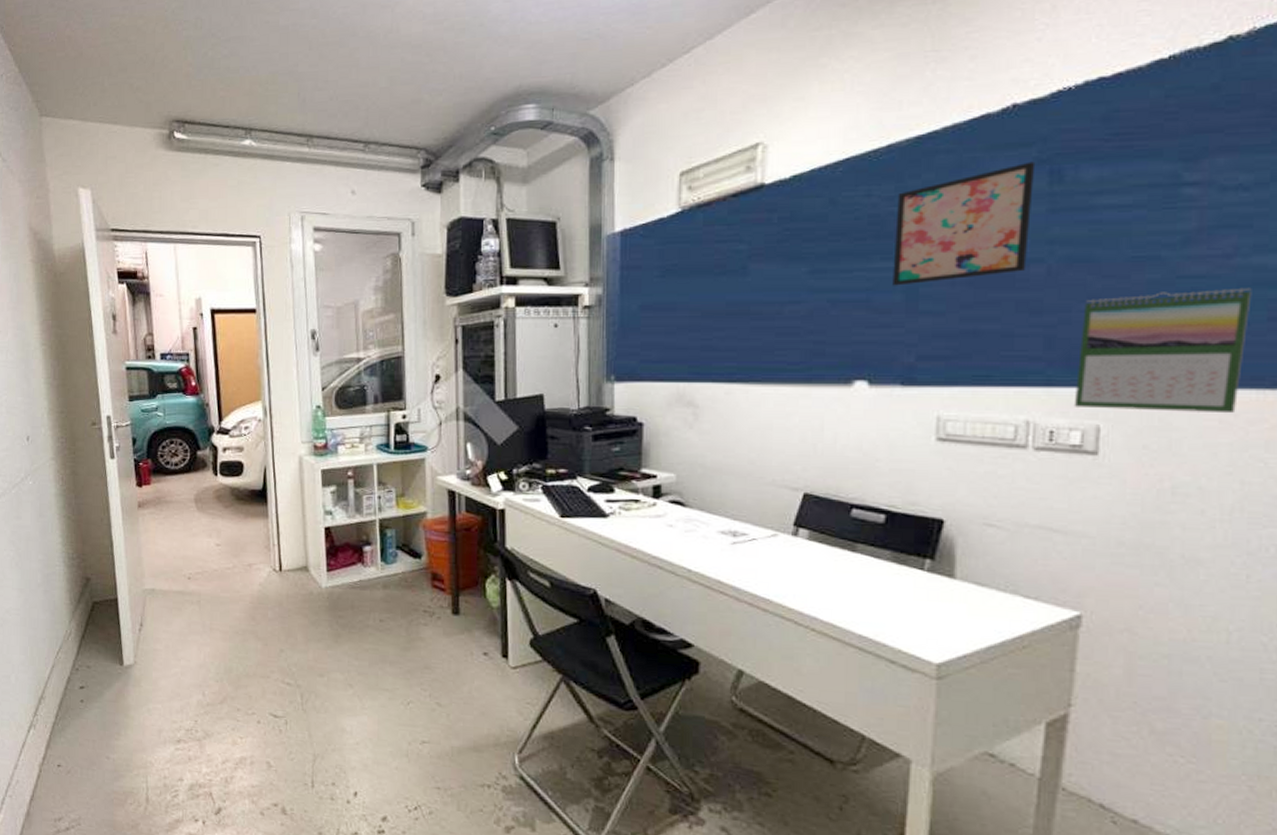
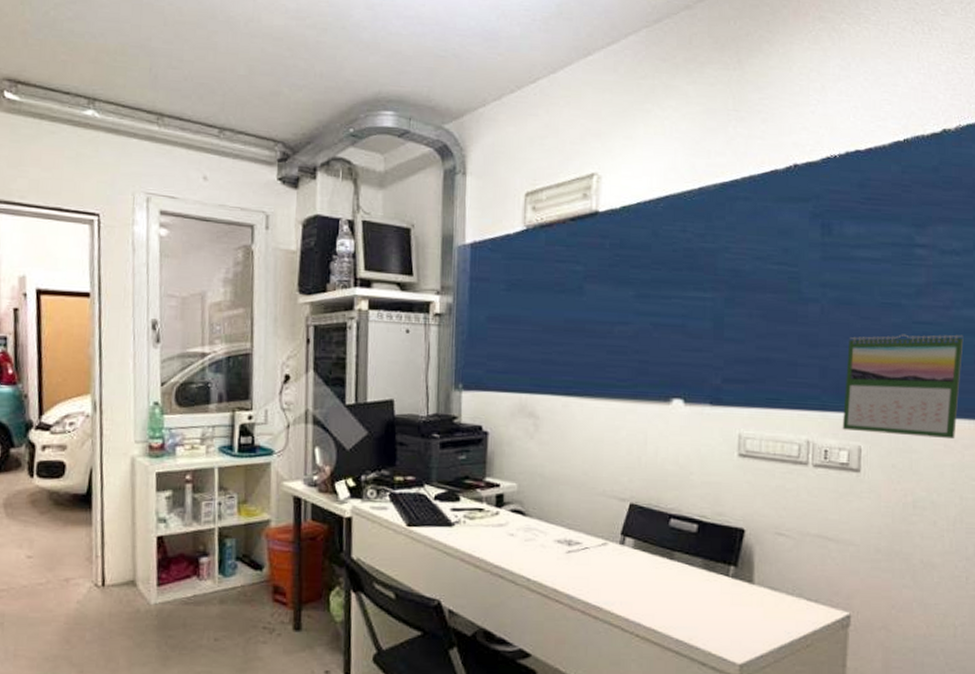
wall art: present [892,161,1036,286] -> none [703,215,811,314]

